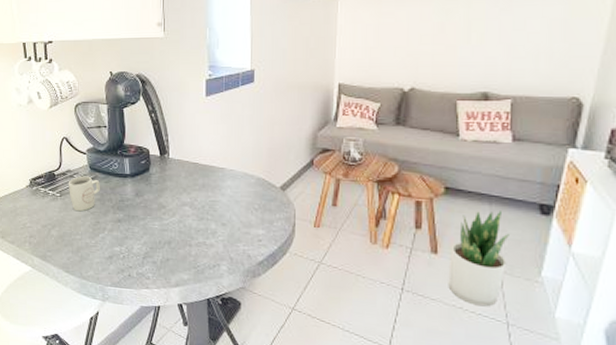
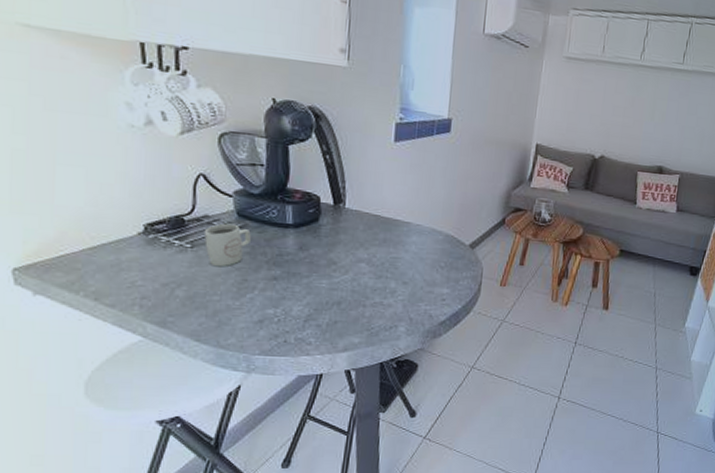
planter: present [448,211,509,307] -> none [614,272,666,355]

